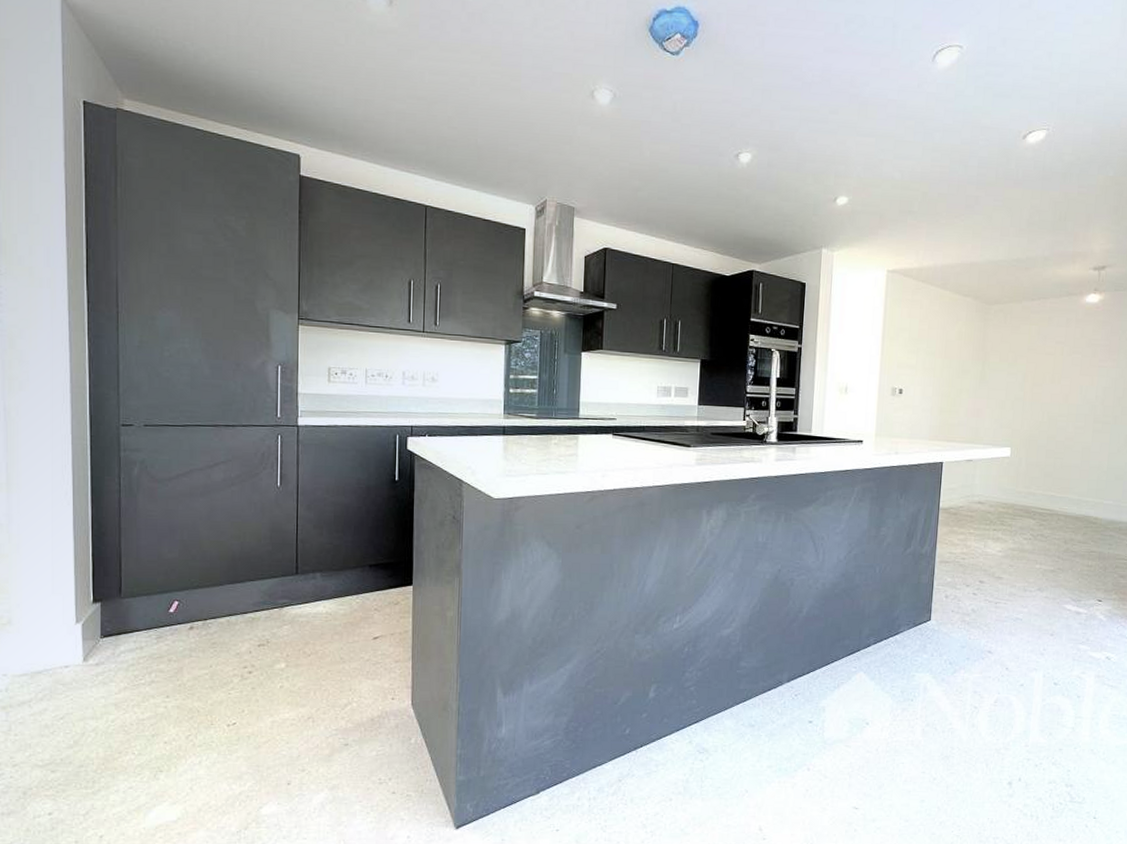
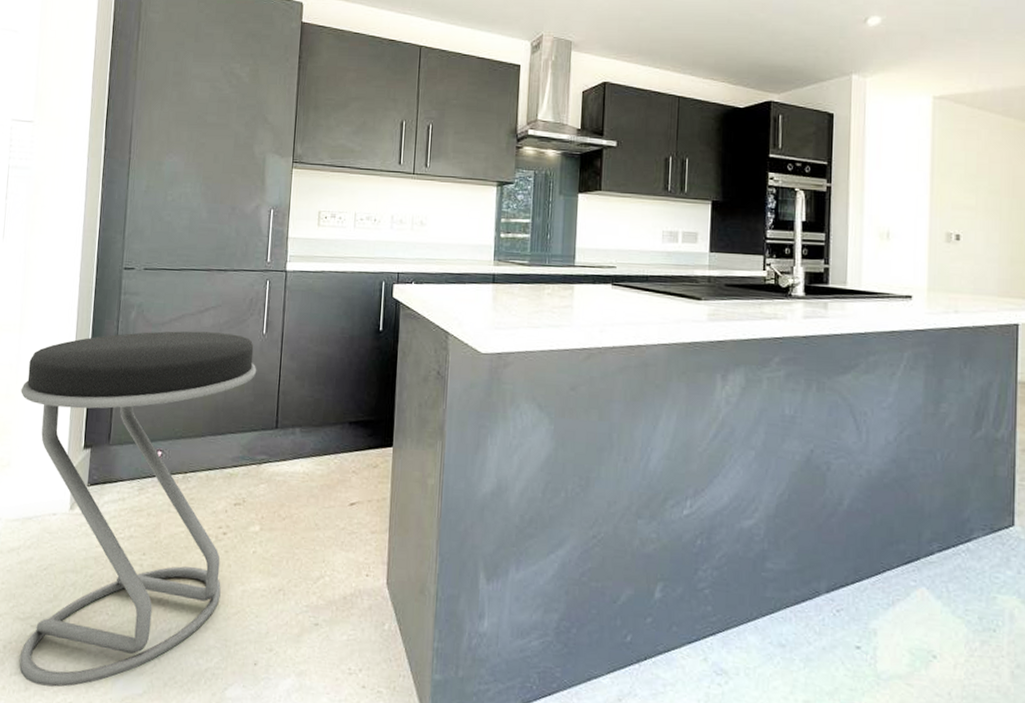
stool: none [15,485,273,824] -> present [19,331,257,687]

